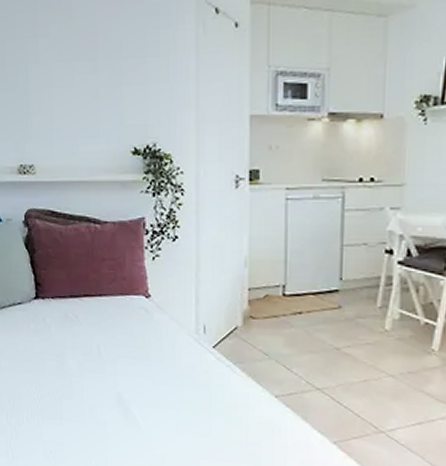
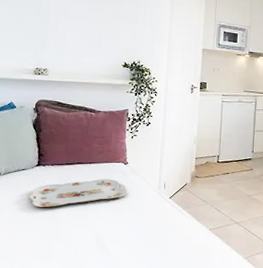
serving tray: none [29,317,152,354] -> present [29,178,127,208]

